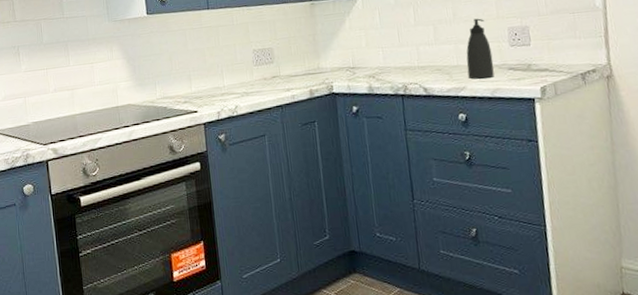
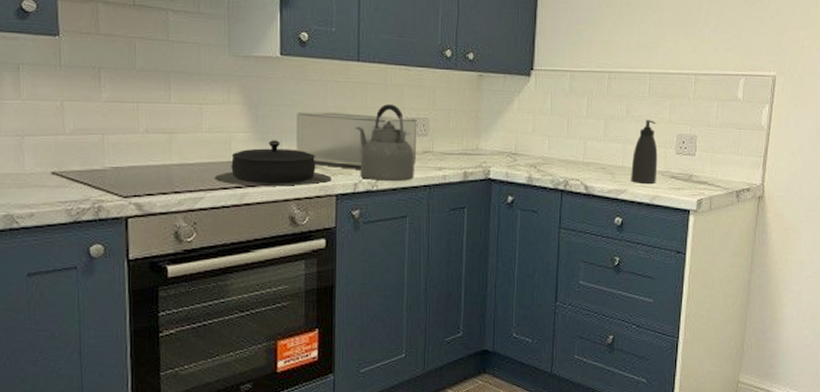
cooking pot: none [107,84,199,125] -> present [213,140,332,187]
toaster: none [165,49,267,101] -> present [296,111,418,169]
kettle: none [212,40,267,108] -> present [355,104,414,182]

